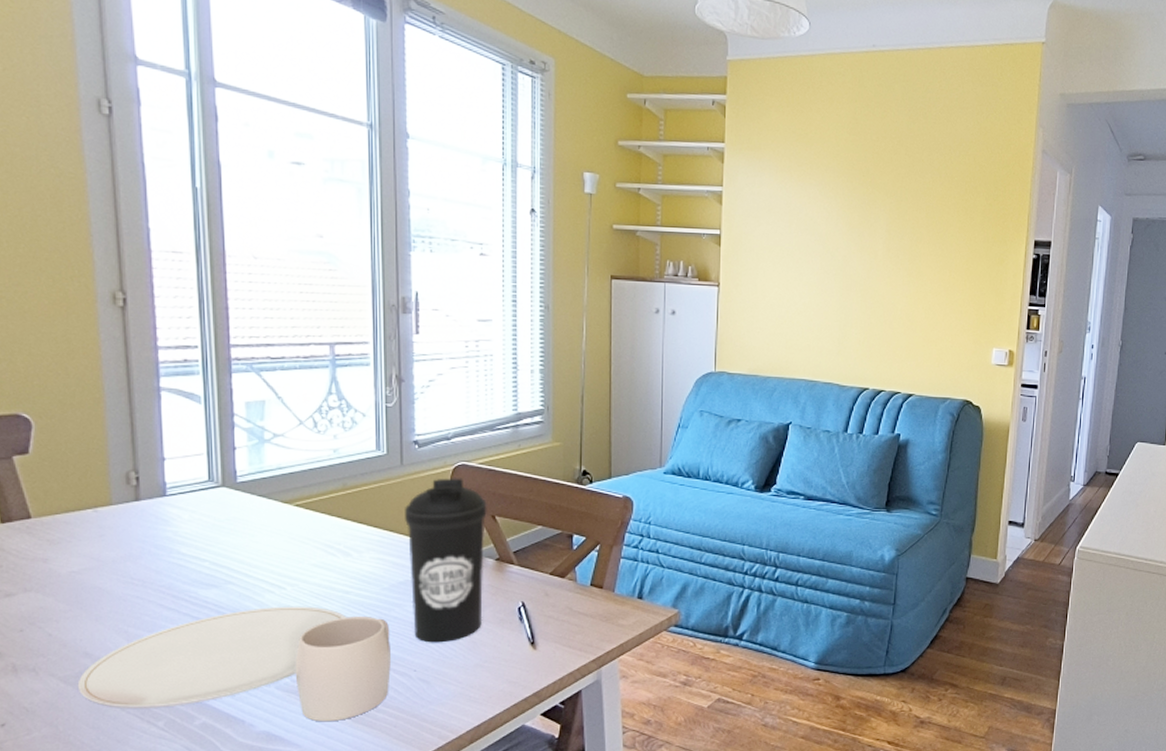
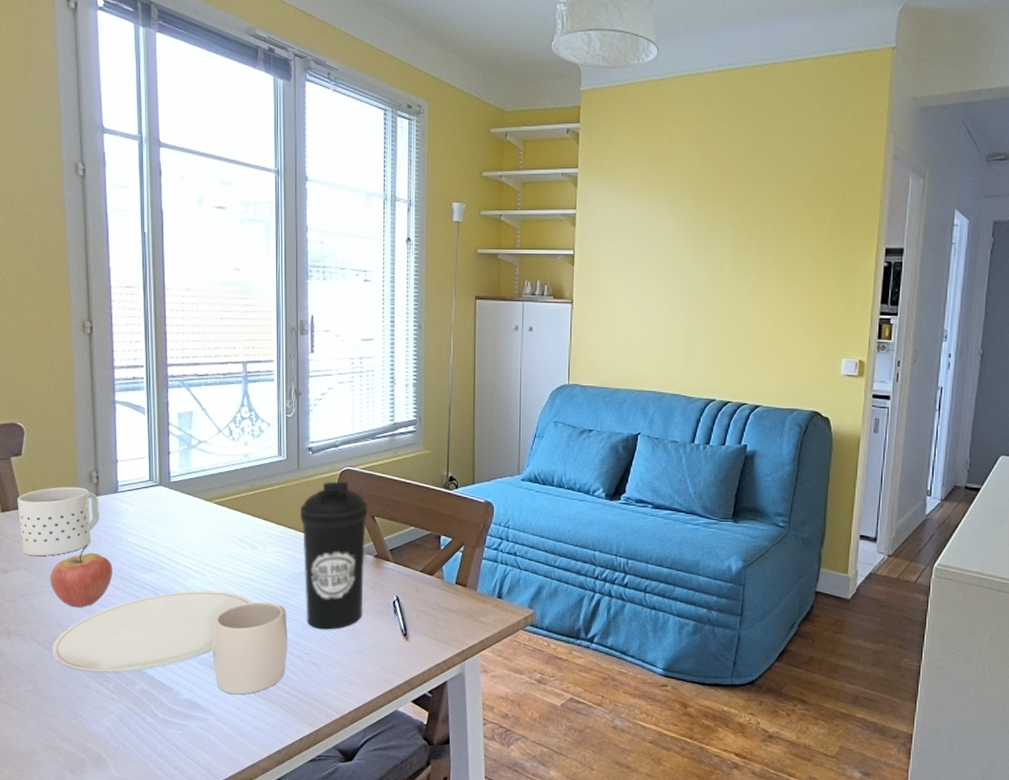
mug: none [23,490,142,575] -> present [17,486,100,557]
fruit: none [73,558,161,634] -> present [50,544,112,608]

